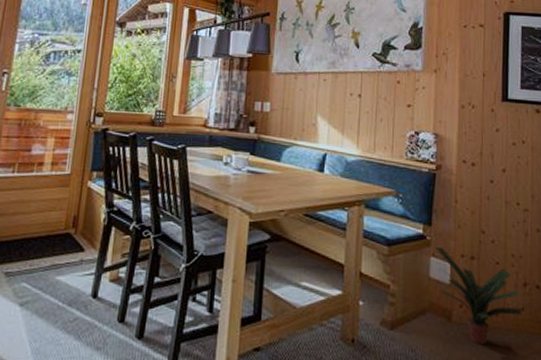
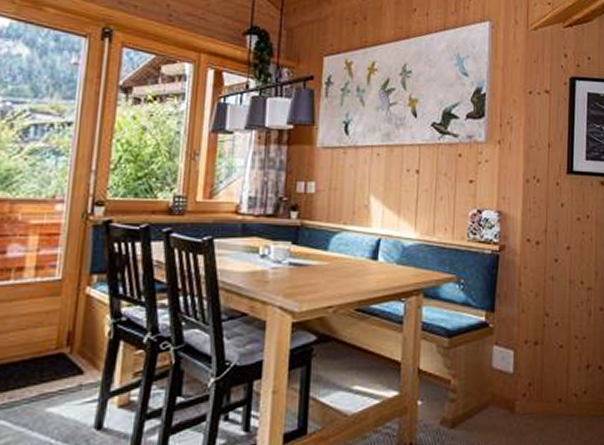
potted plant: present [436,246,522,345] -> none [499,333,585,434]

